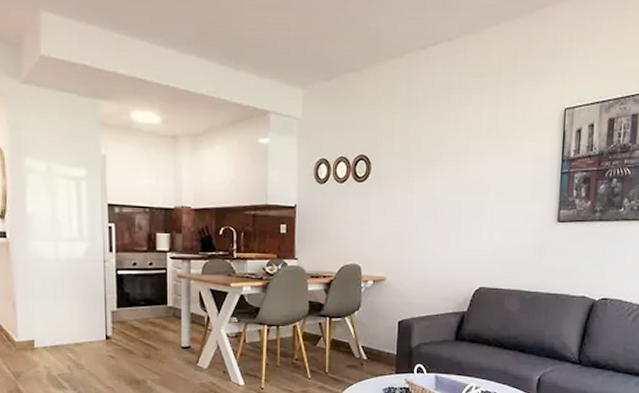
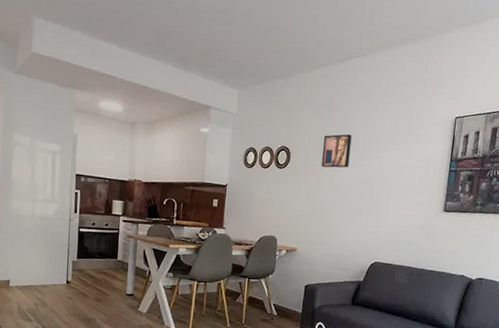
wall art: none [409,136,443,178] -> present [322,134,352,168]

